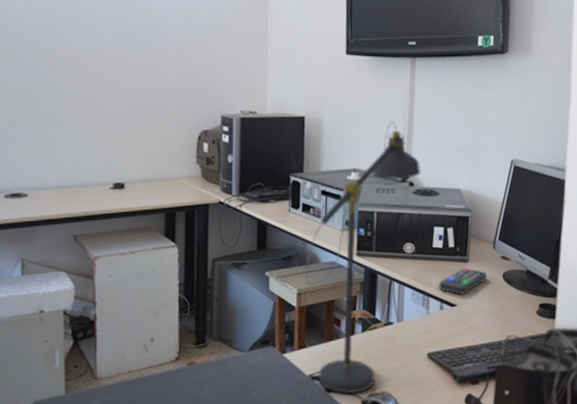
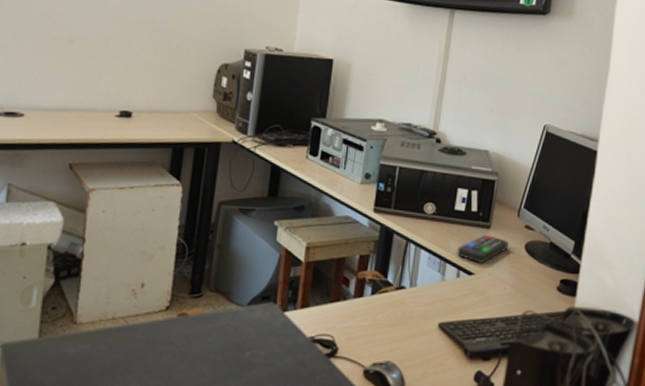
desk lamp: present [305,122,422,395] -> none [316,73,450,362]

